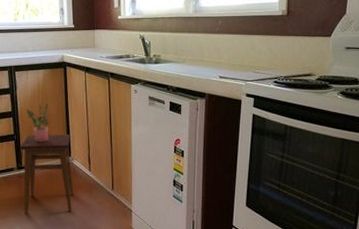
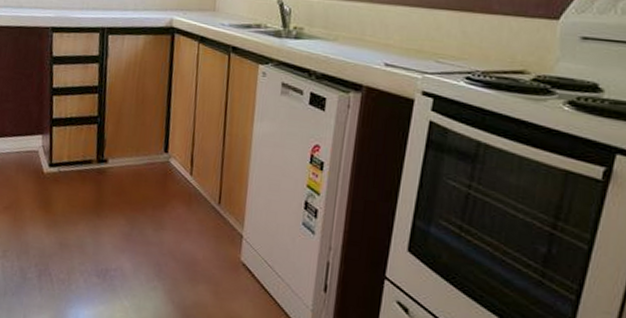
stool: present [20,134,74,214] -> none [99,119,172,227]
potted plant: present [27,102,49,142] -> none [117,78,146,131]

